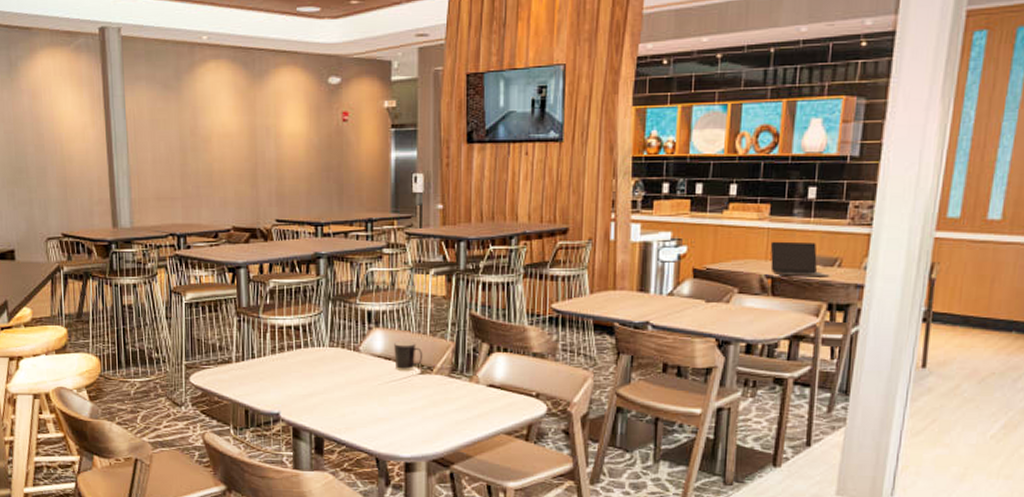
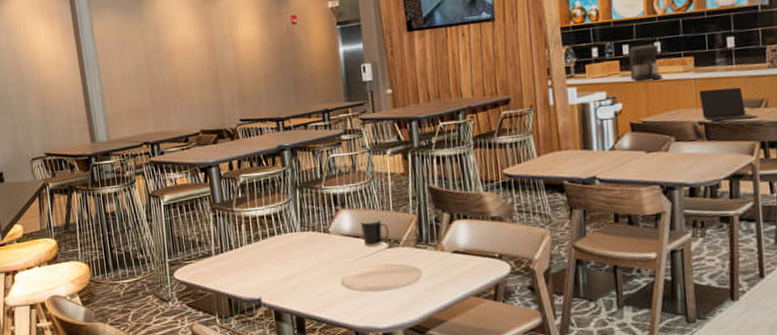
plate: none [366,390,454,419] -> present [340,263,423,292]
coffee maker: none [701,185,735,225] -> present [628,44,662,82]

